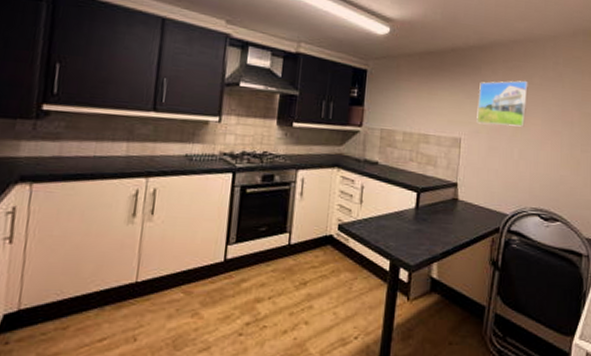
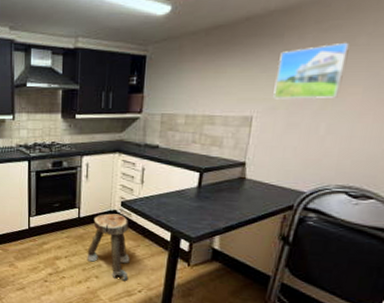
stool: none [295,239,346,325] -> present [86,213,130,281]

